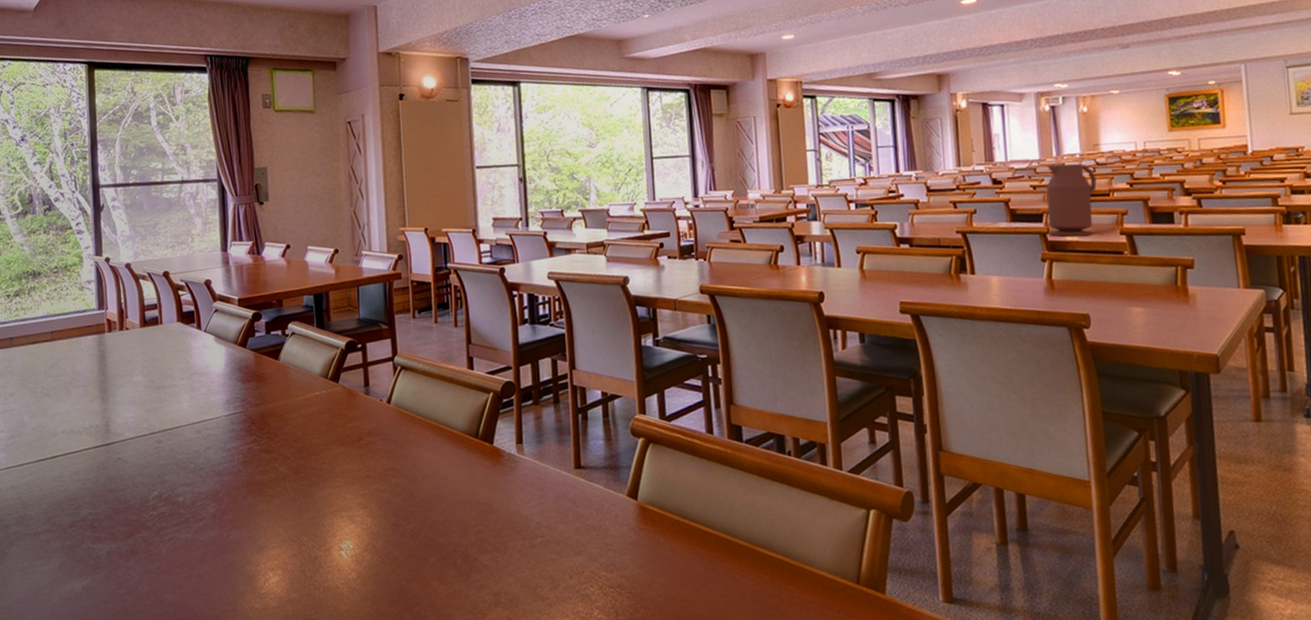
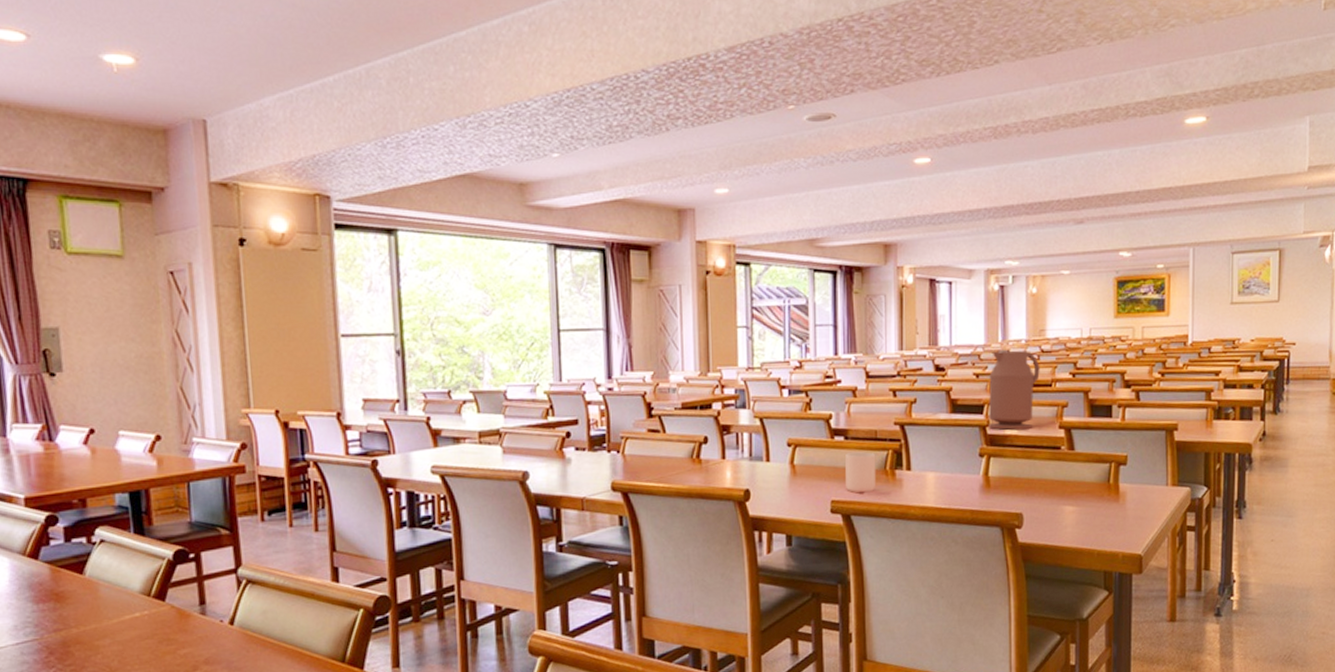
cup: none [911,258,943,295] -> present [845,452,877,493]

